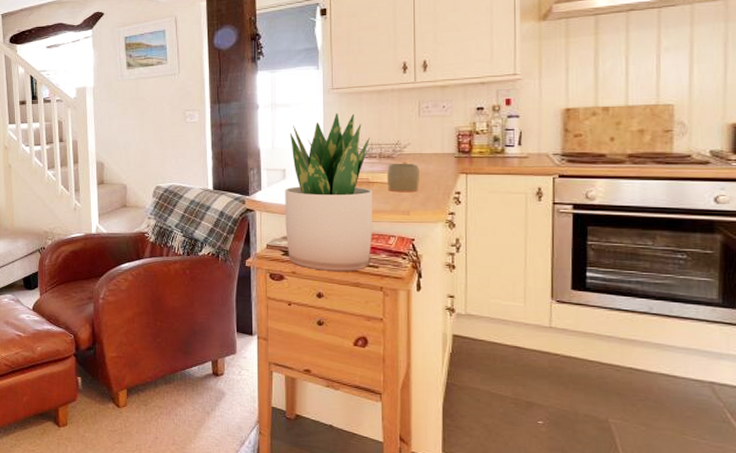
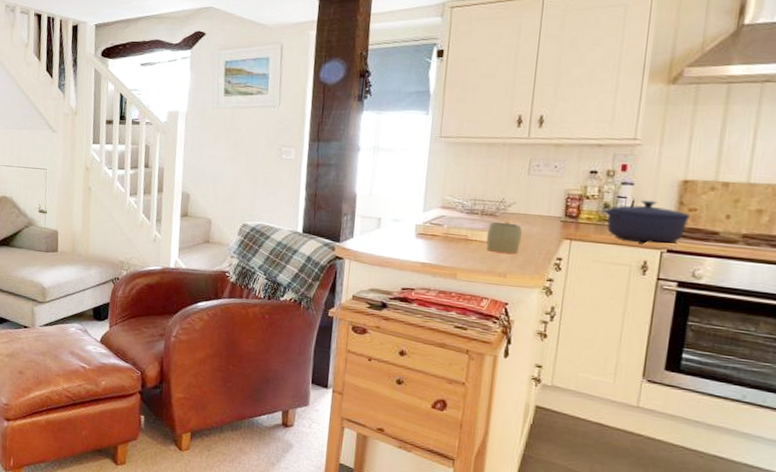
planter: present [285,113,373,271] -> none [374,163,474,331]
cooking pot: none [493,130,577,170] -> present [603,200,691,244]

